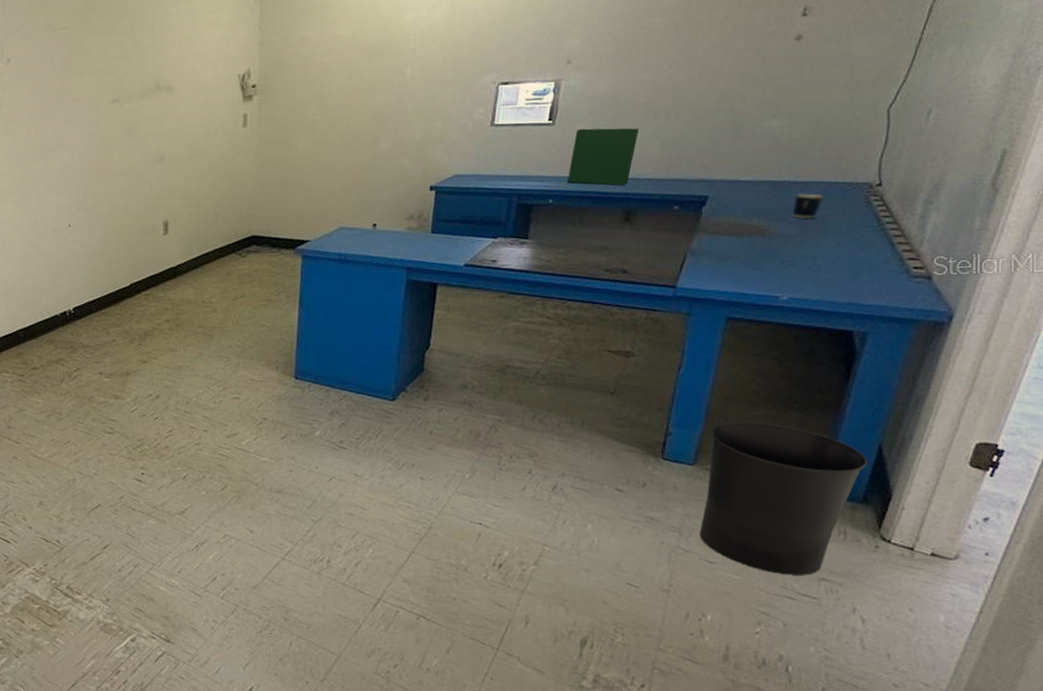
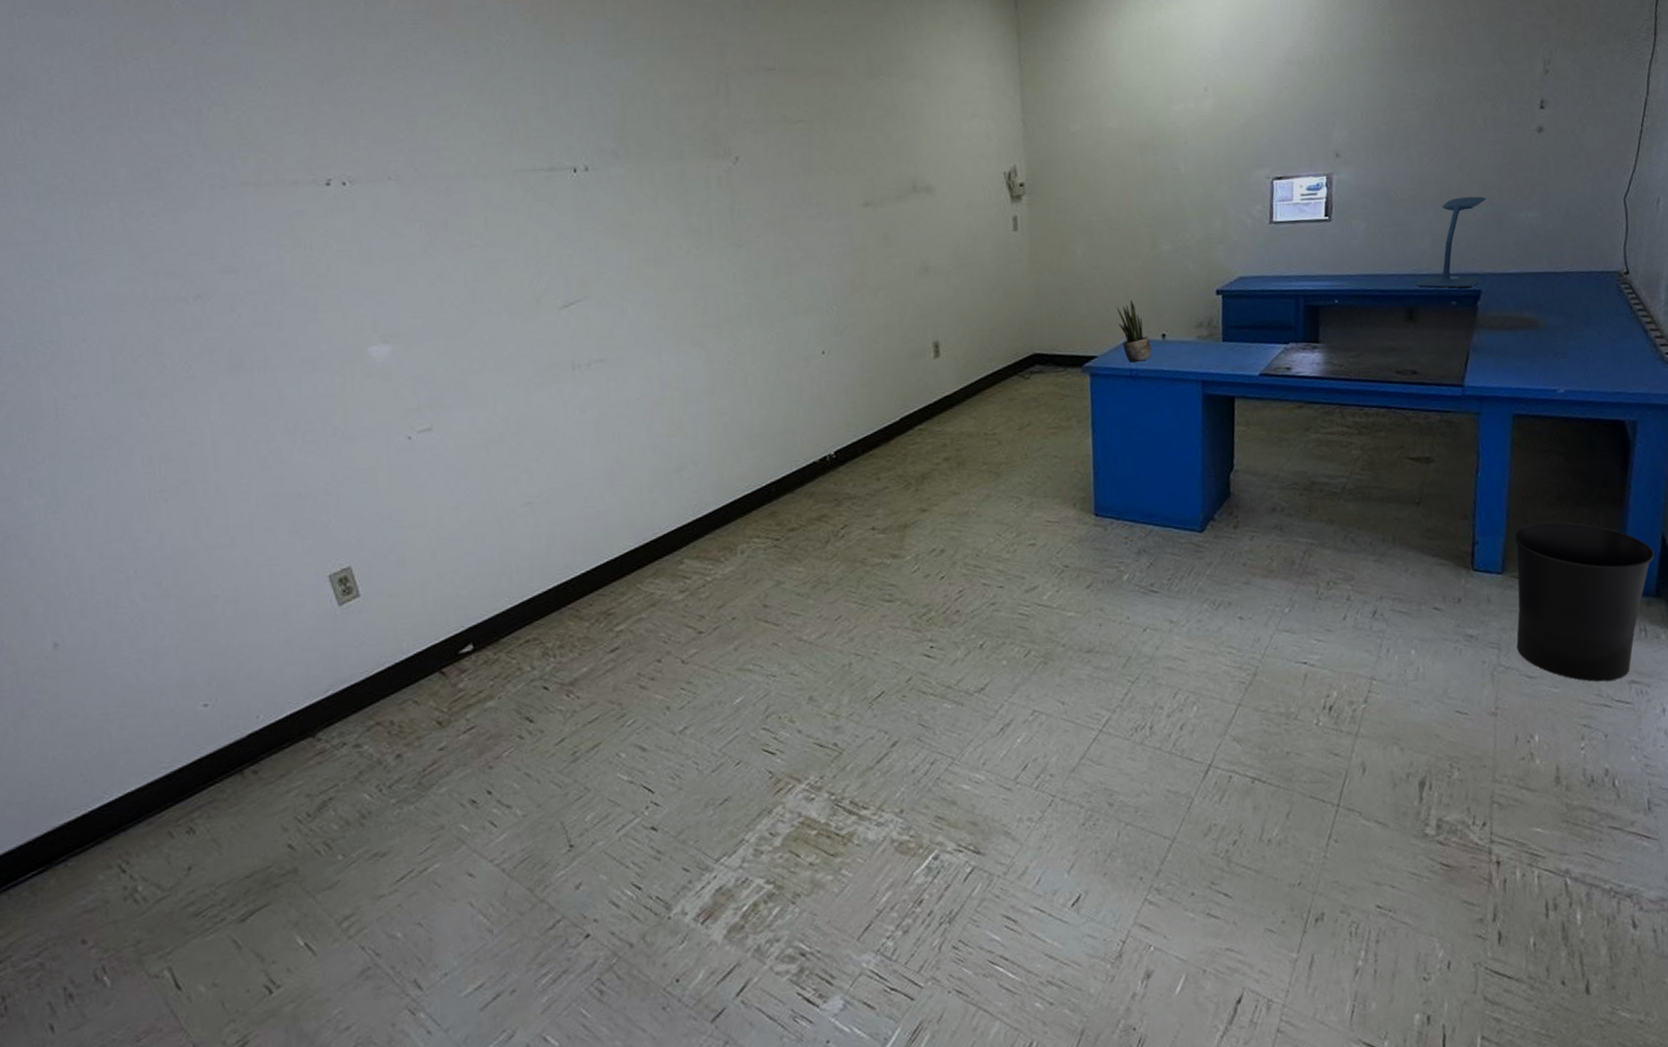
potted plant: none [332,192,361,248] -> present [1116,300,1152,362]
binder: present [567,128,640,186] -> none [1349,222,1411,283]
desk lamp: none [637,104,726,194] -> present [1416,196,1486,288]
mug: present [792,193,823,220] -> none [1557,283,1582,310]

